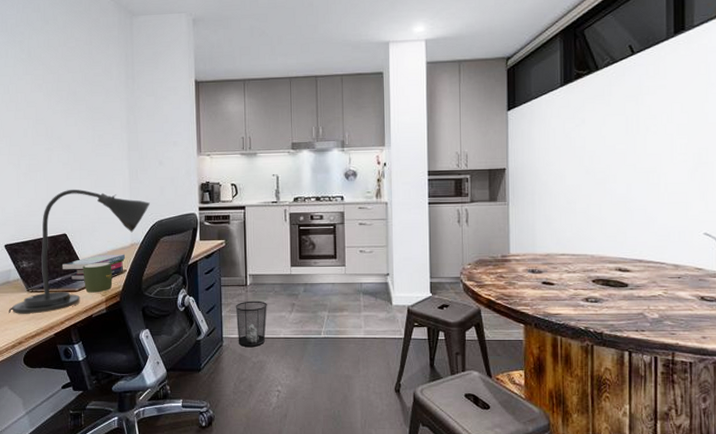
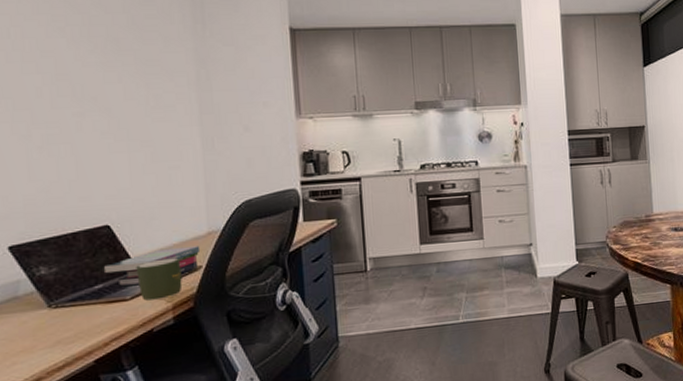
desk lamp: present [8,189,150,314] -> none [17,165,233,341]
waste bin: present [235,300,267,347] -> none [352,288,394,345]

